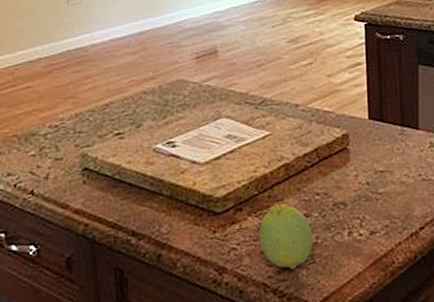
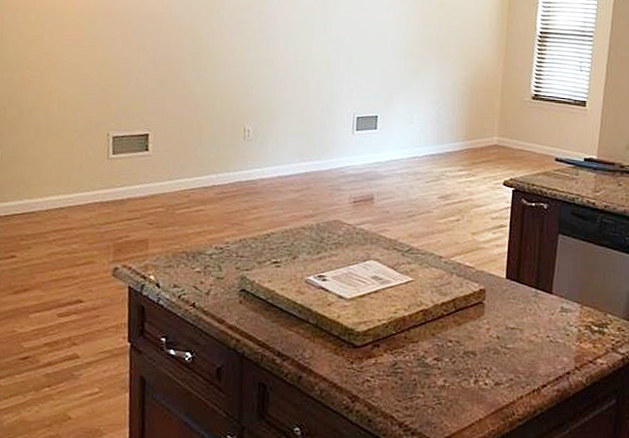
fruit: present [259,204,313,269] -> none [392,346,442,407]

